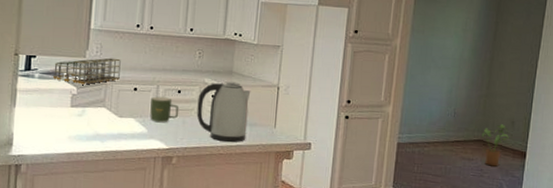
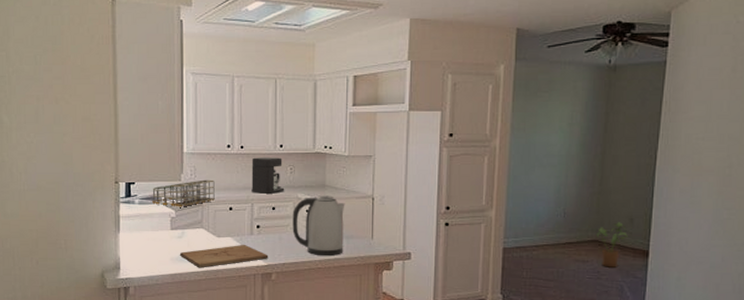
cutting board: none [79,126,171,149] -> present [180,244,269,268]
mug: present [150,96,179,123] -> none [247,214,275,240]
coffee maker: none [158,39,192,77] -> present [251,156,285,194]

